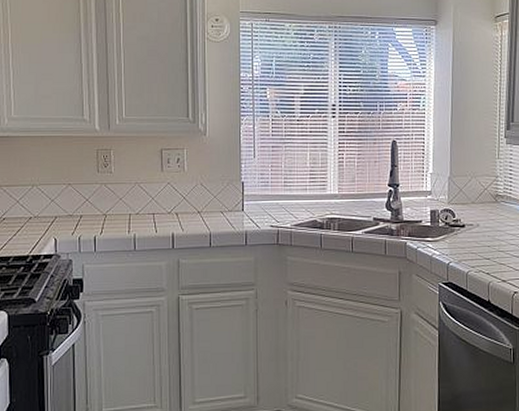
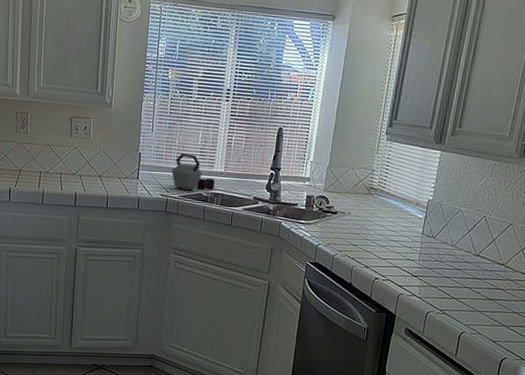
kettle: none [280,177,329,219] -> present [171,153,215,191]

